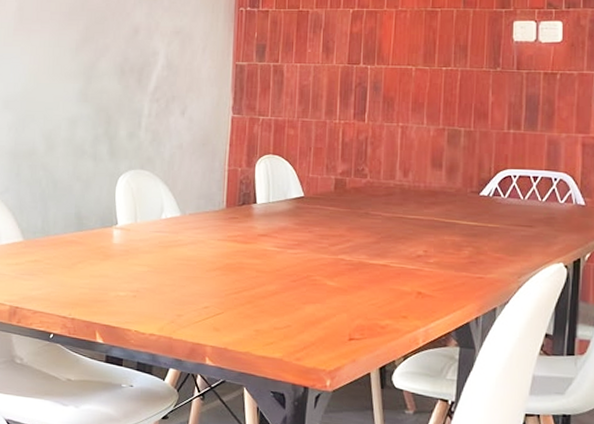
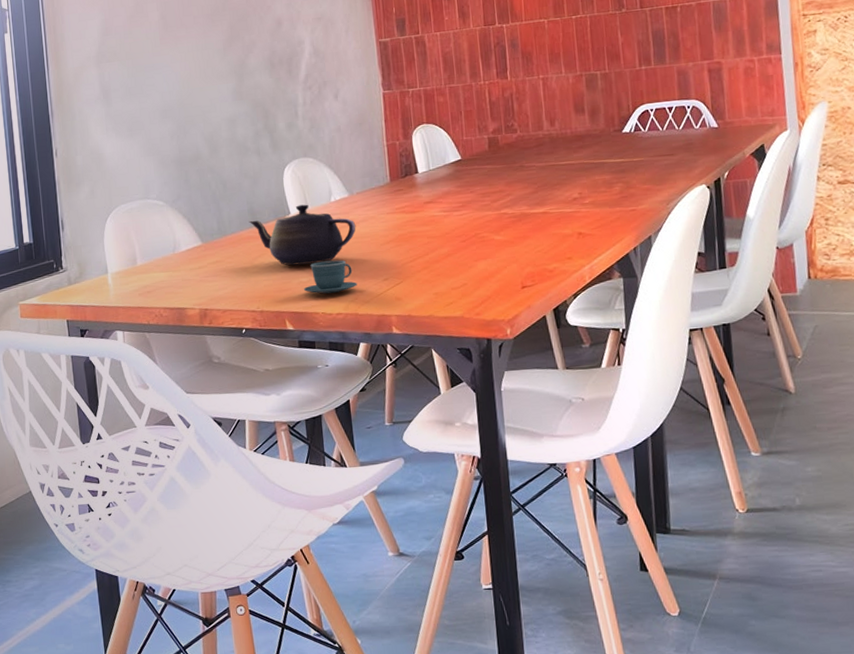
teapot: none [74,216,184,279] -> present [248,204,356,266]
teacup: none [119,278,176,313] -> present [303,260,357,294]

